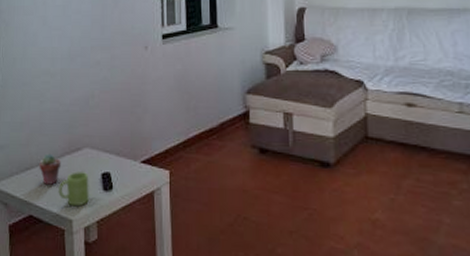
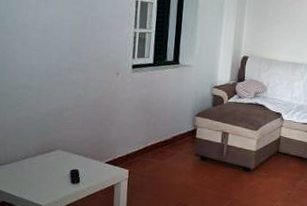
potted succulent: present [39,153,62,185] -> none [13,153,35,178]
mug: present [58,170,90,207] -> none [30,167,60,195]

